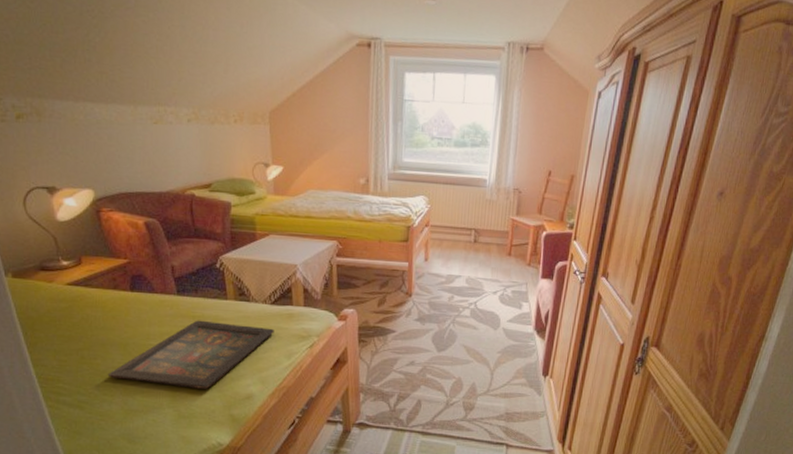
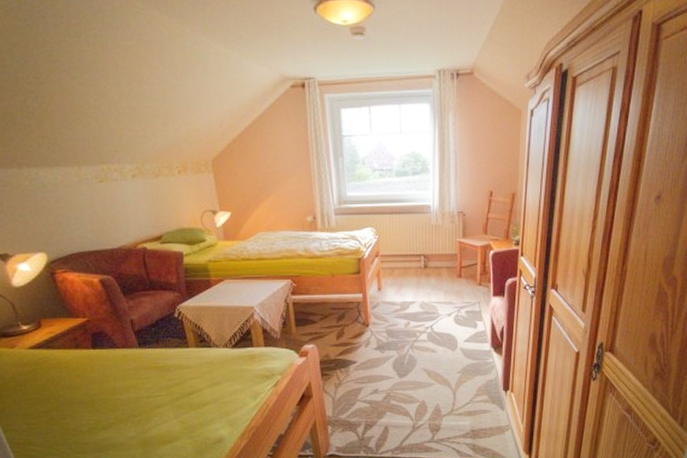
icon panel: present [107,320,274,389] -> none [78,370,238,438]

